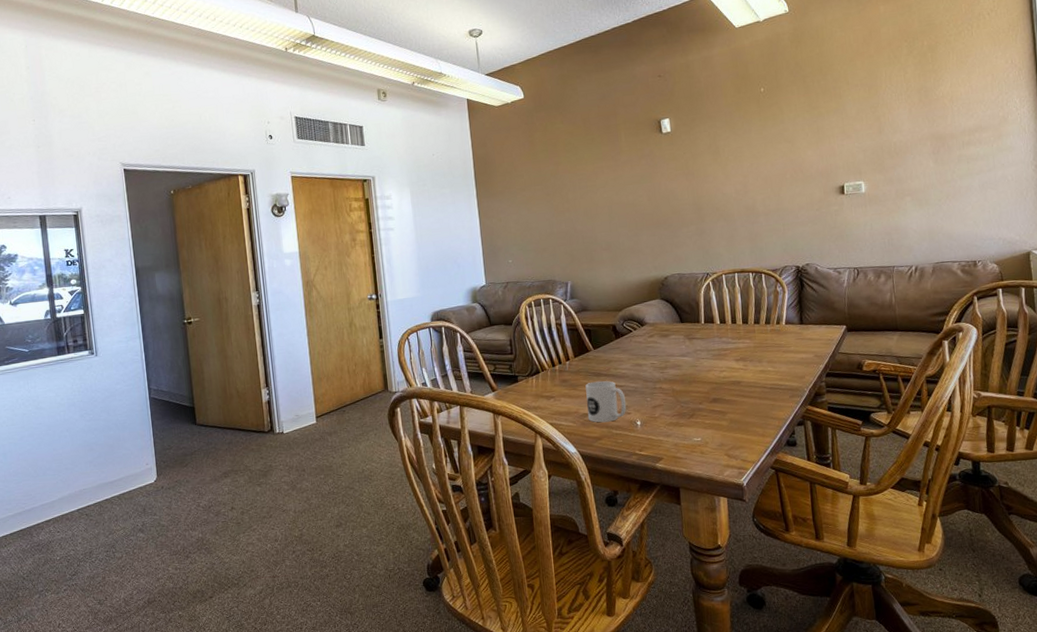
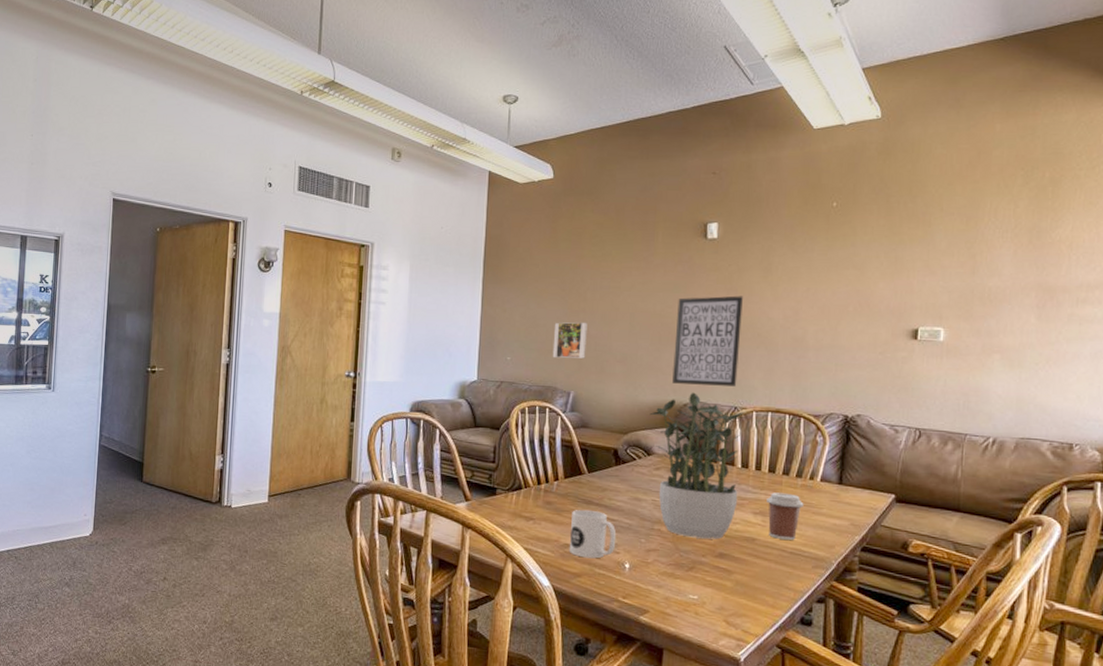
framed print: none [545,219,576,255] -> present [552,322,587,359]
potted plant: none [637,266,722,390] -> present [649,392,748,539]
wall art: none [646,178,706,261] -> present [672,295,743,387]
coffee cup: none [744,338,775,379] -> present [766,492,804,540]

